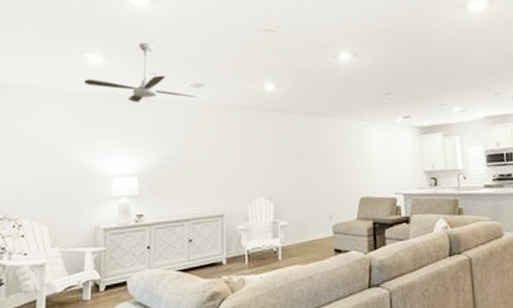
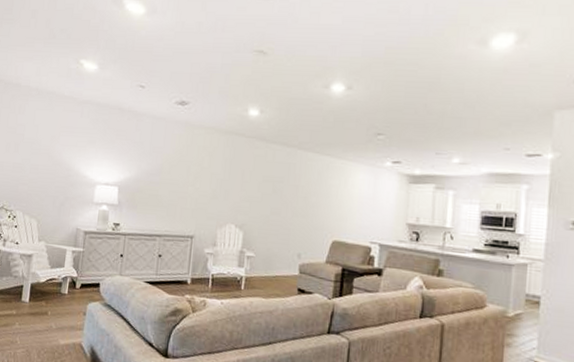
ceiling fan: present [83,43,196,103] -> none [78,54,180,116]

